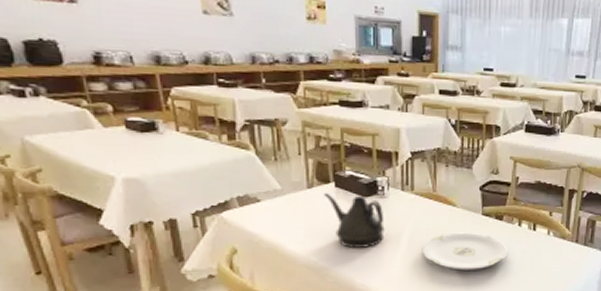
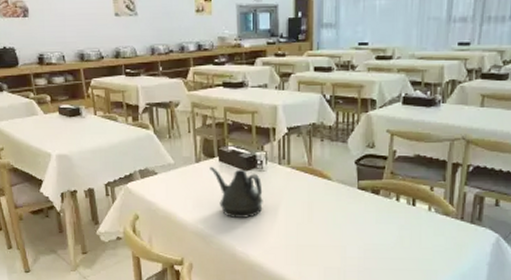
plate: present [421,232,508,271] -> none [298,205,385,244]

